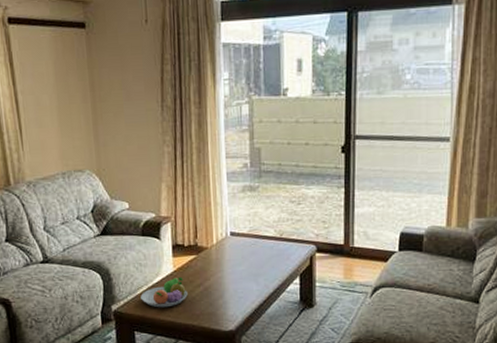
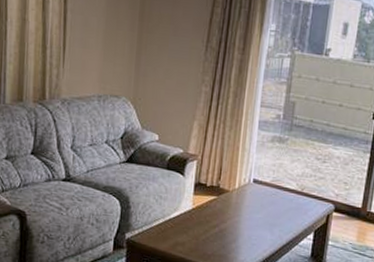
fruit bowl: present [140,277,188,308] -> none [156,215,203,244]

